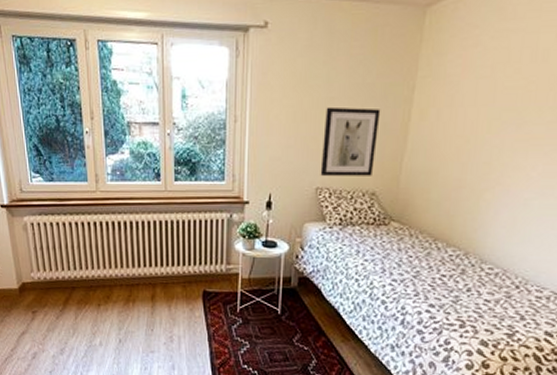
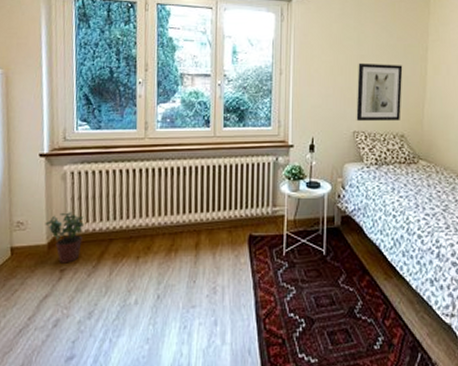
potted plant: none [14,260,48,306] -> present [45,212,84,263]

